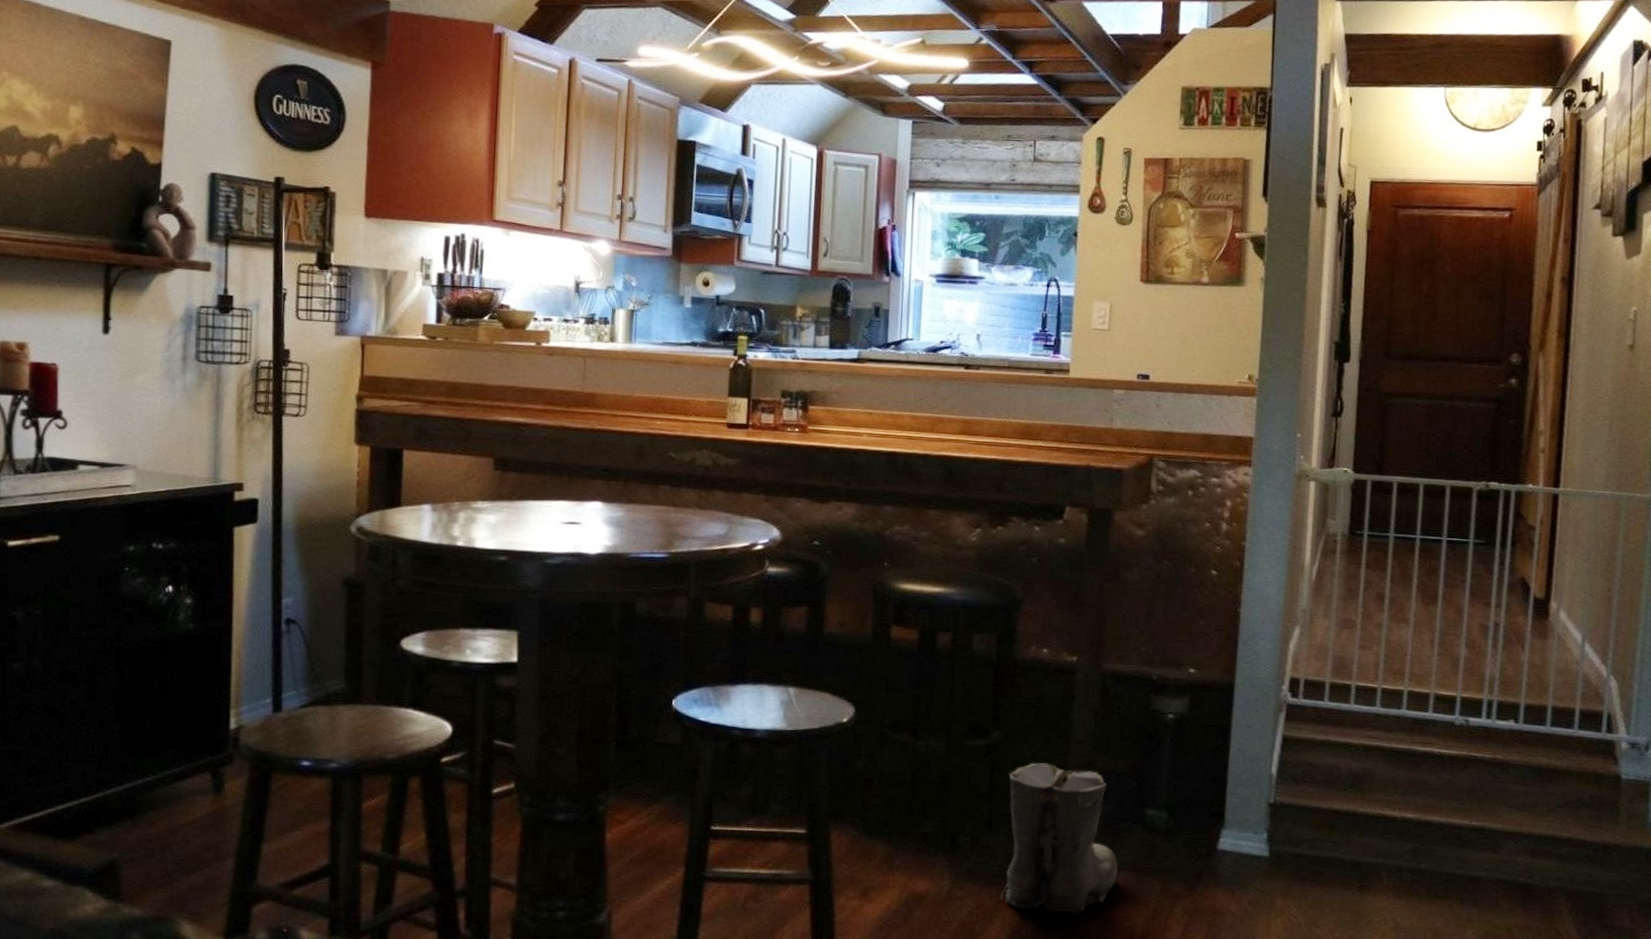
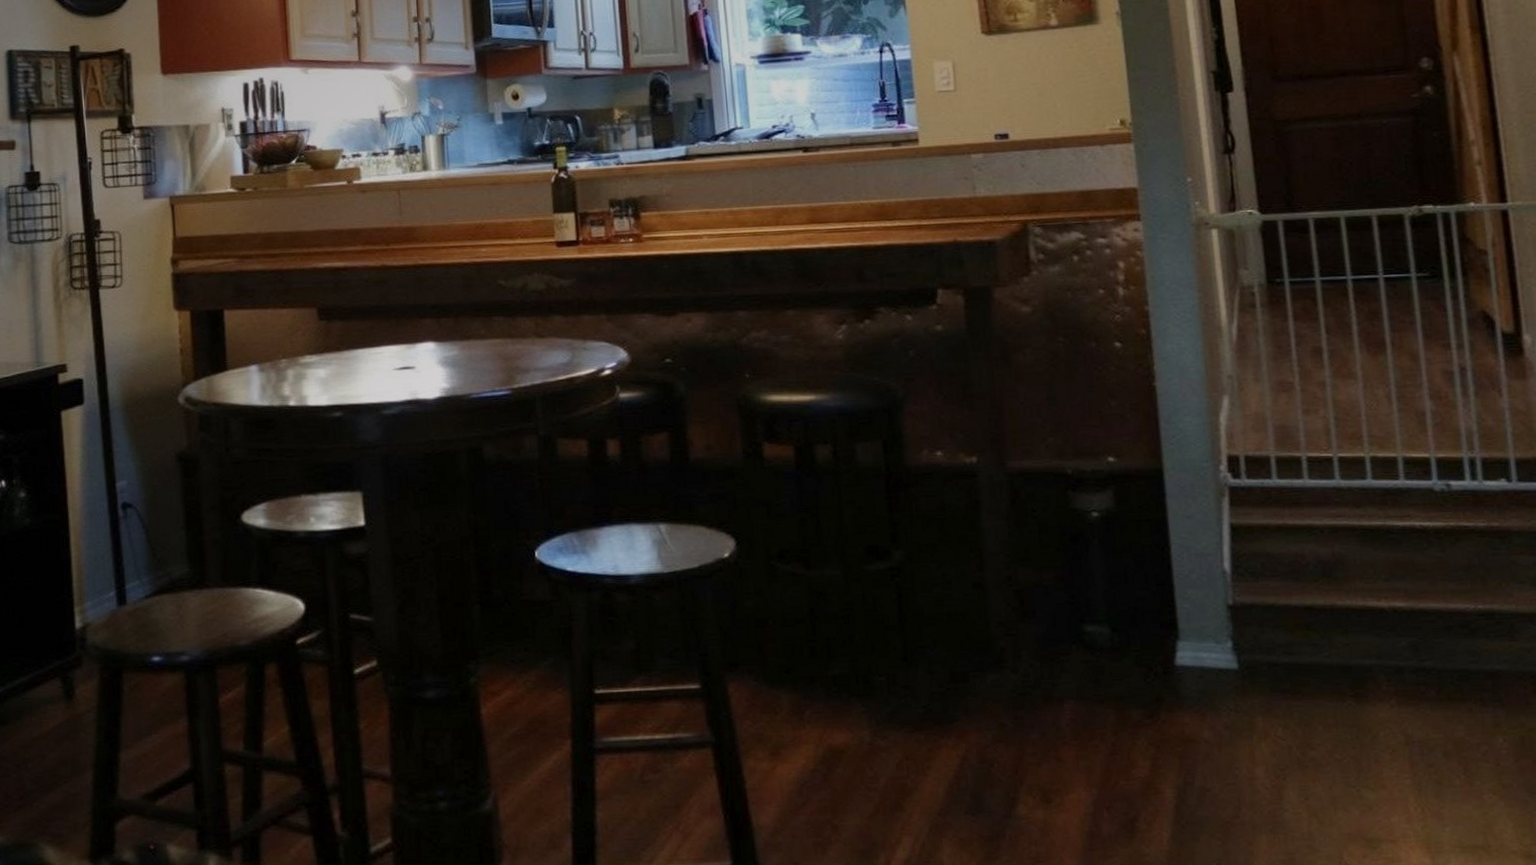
boots: present [1000,763,1119,914] -> none [920,582,1063,757]

